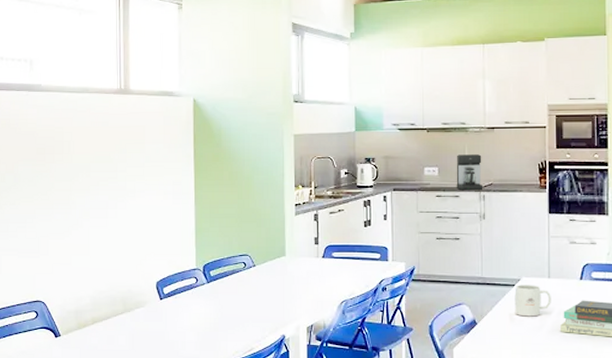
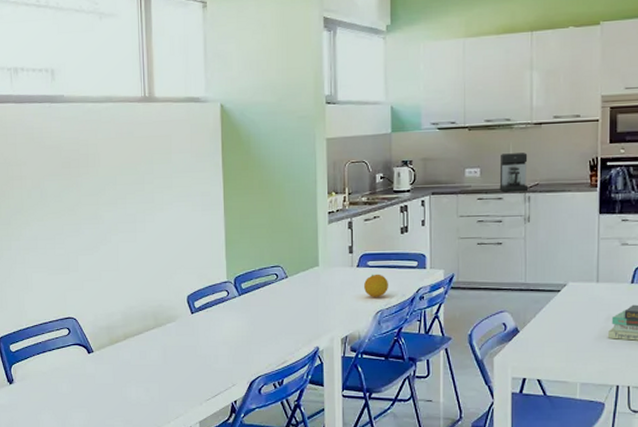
fruit: none [329,265,352,287] -> present [364,274,388,297]
mug: present [514,285,551,317] -> none [559,290,599,323]

